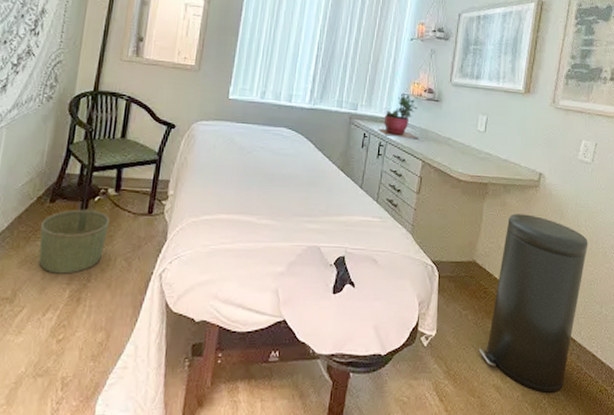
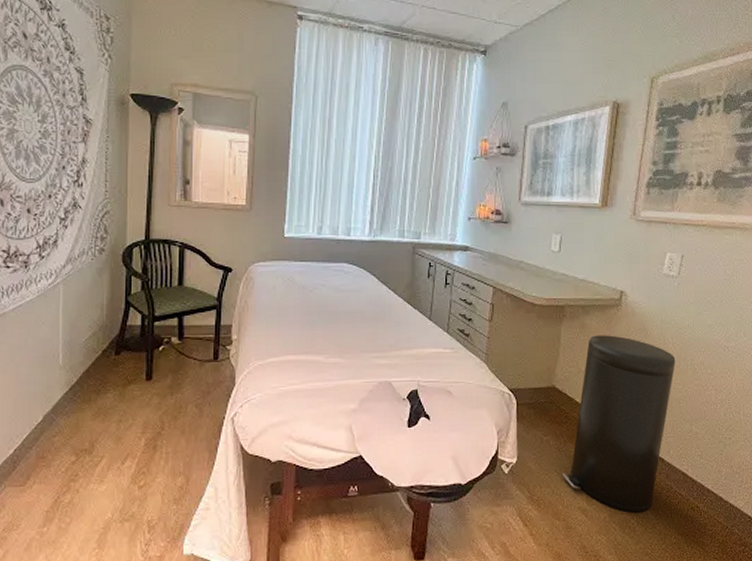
basket: present [38,208,110,274] -> none [108,358,177,424]
succulent plant: present [378,94,419,140] -> none [444,218,488,265]

